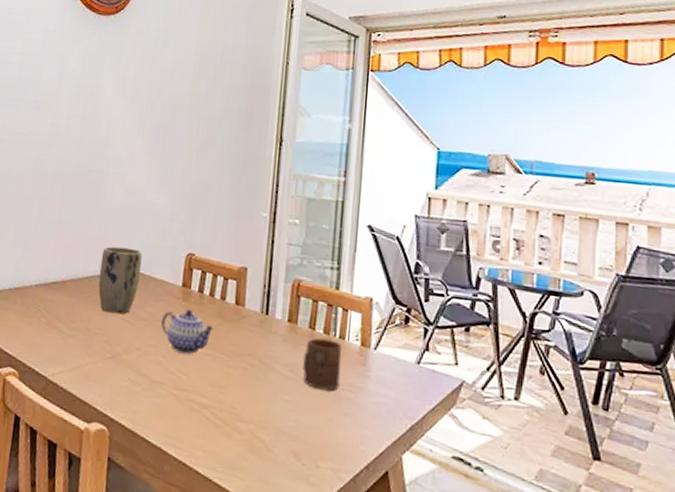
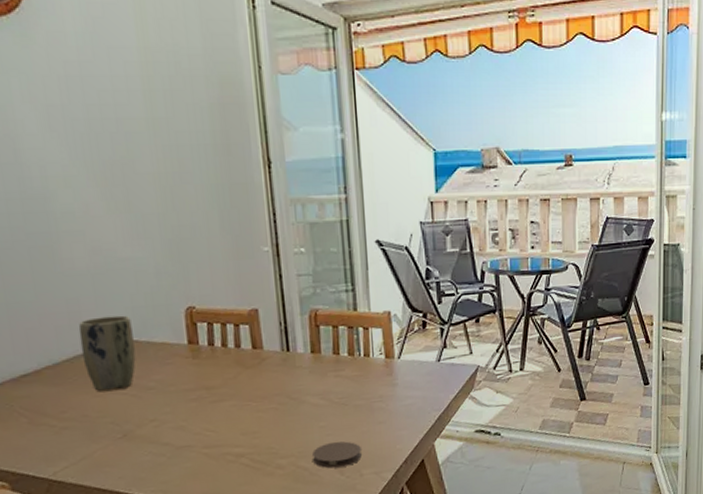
teapot: present [161,309,215,354] -> none [173,366,235,412]
coaster: none [271,419,322,452] -> present [312,441,362,469]
cup: present [303,338,342,391] -> none [332,360,371,409]

